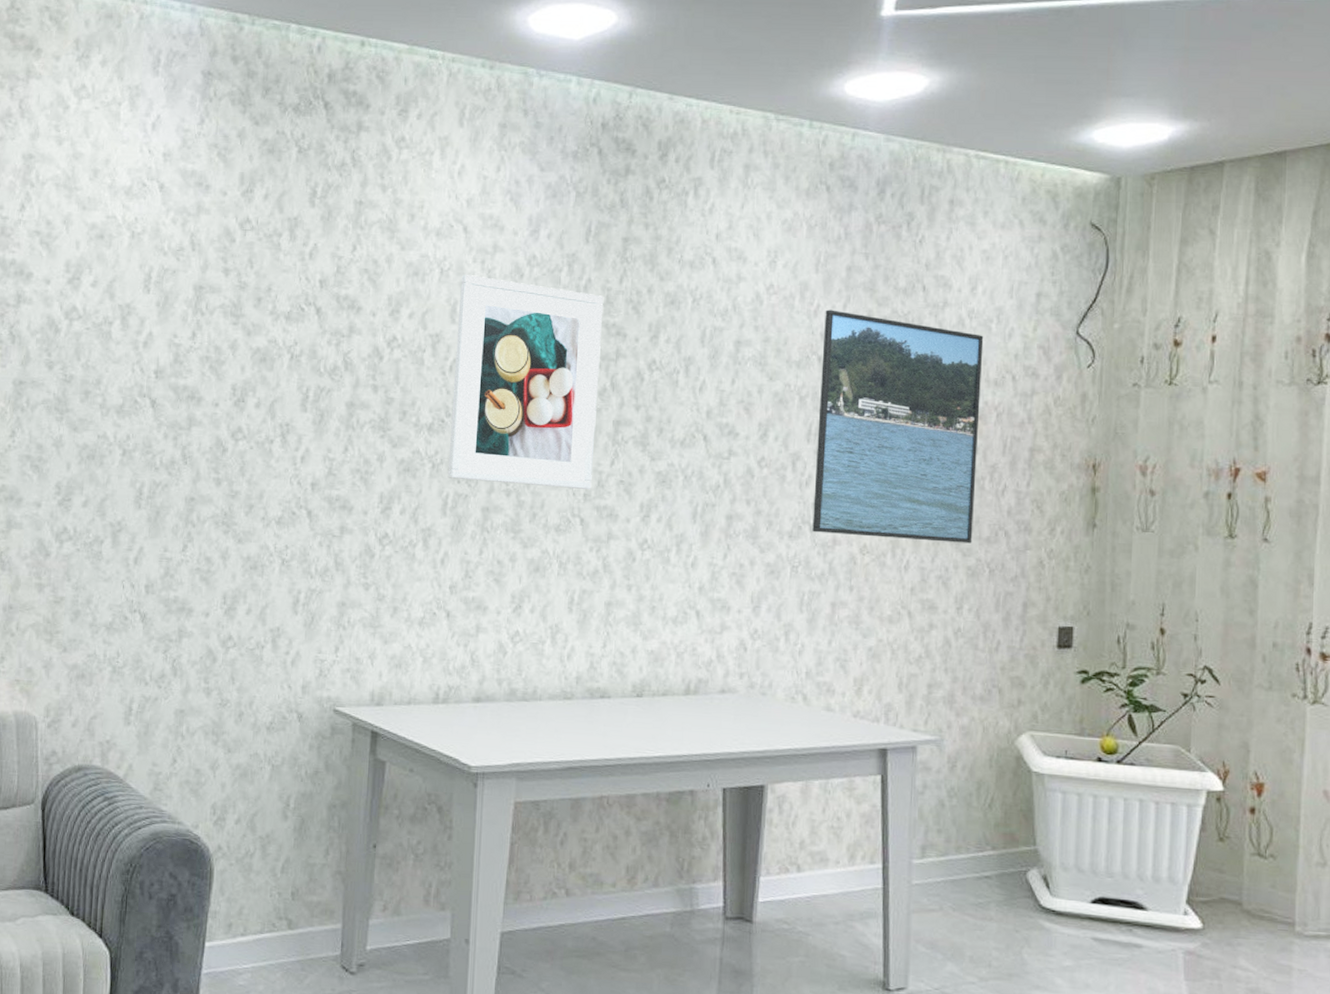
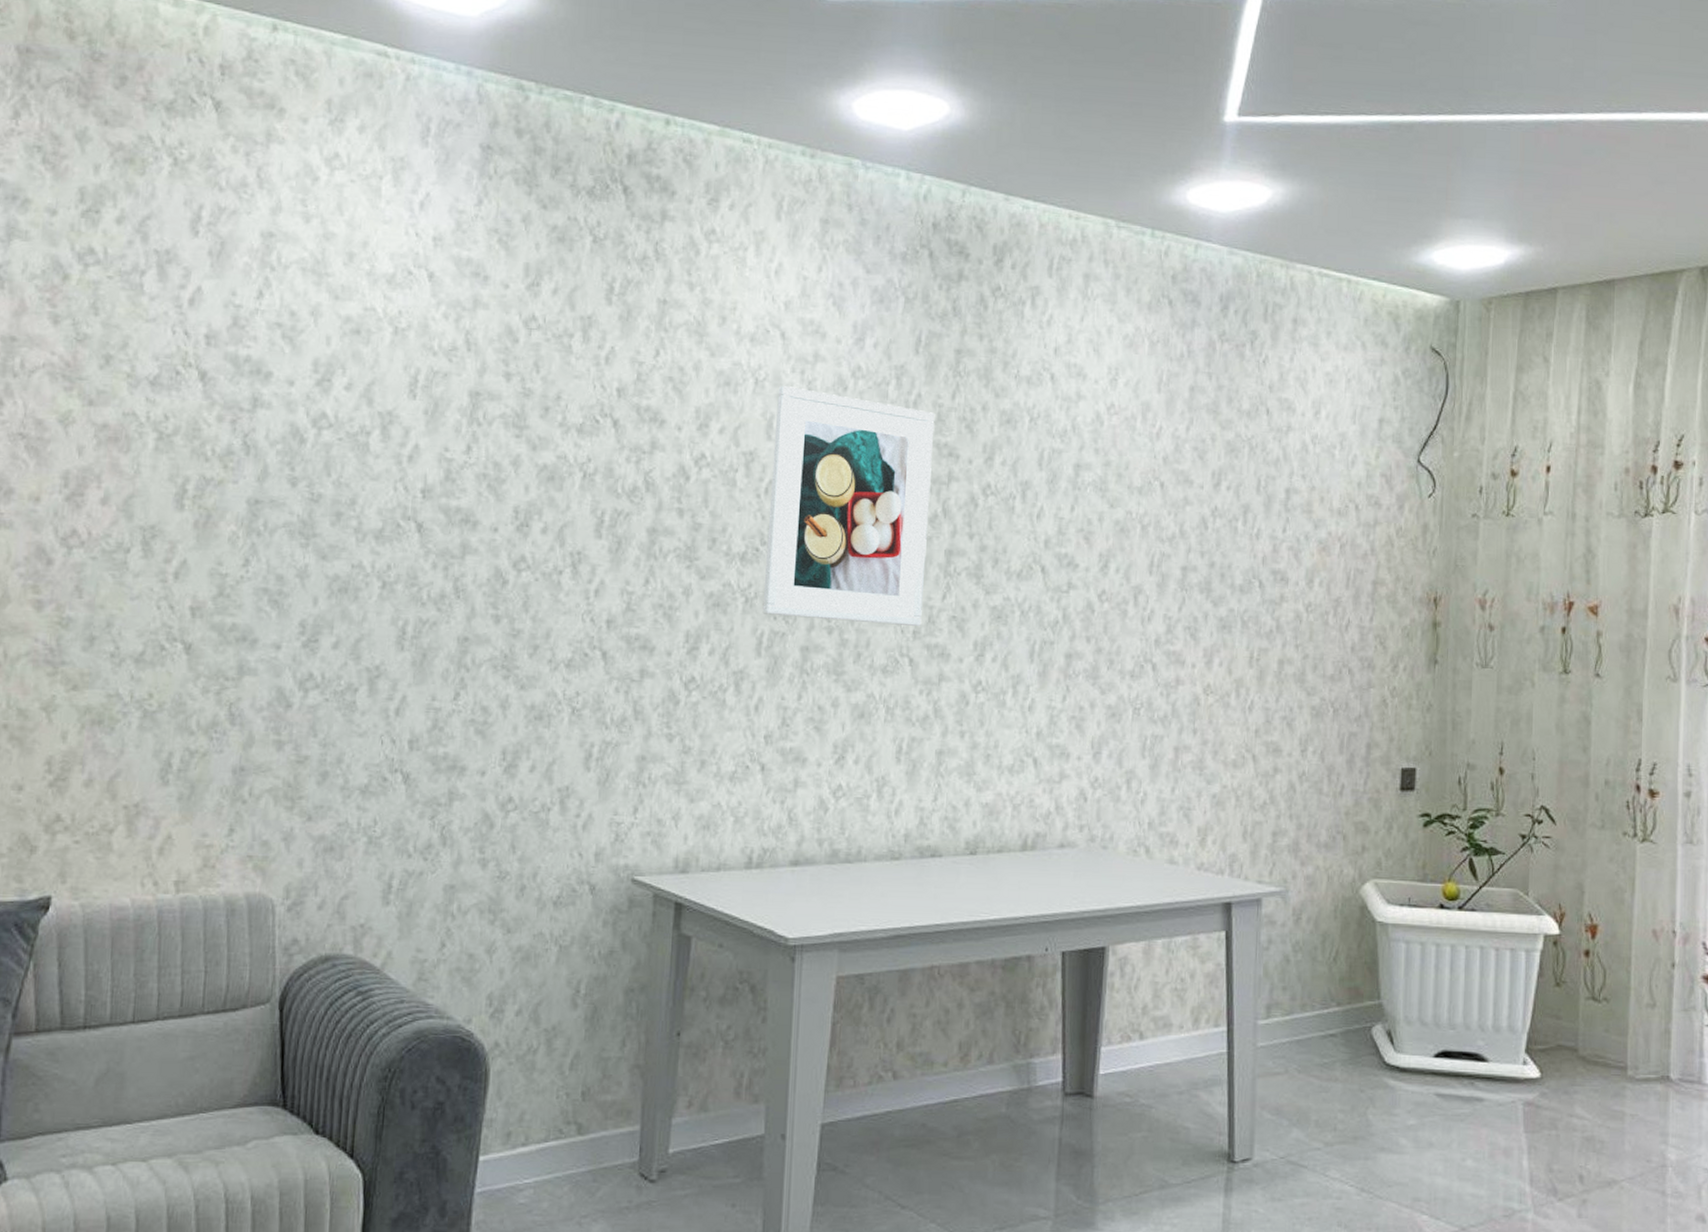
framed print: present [812,309,984,544] -> none [1155,432,1327,682]

